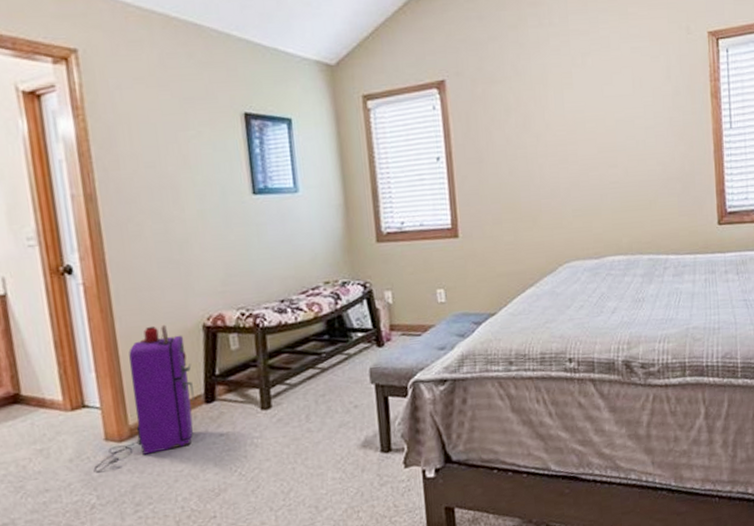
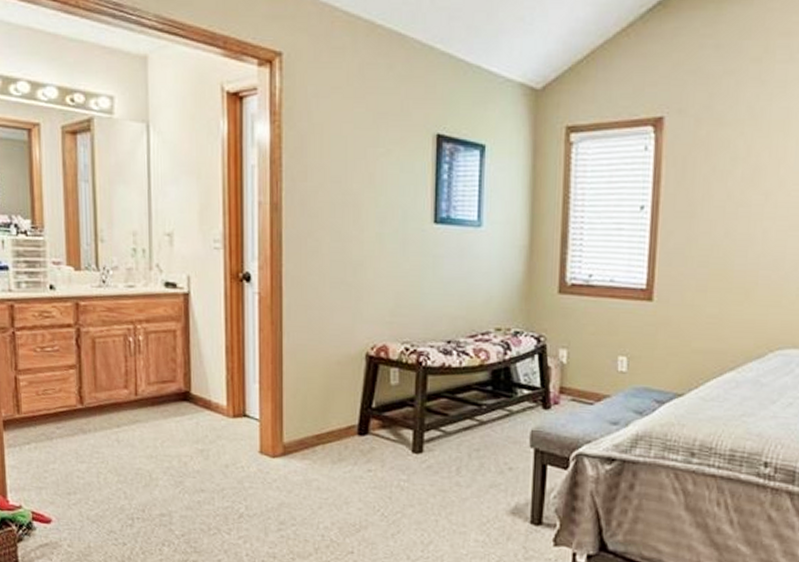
air purifier: present [93,324,194,473] -> none [246,346,350,484]

